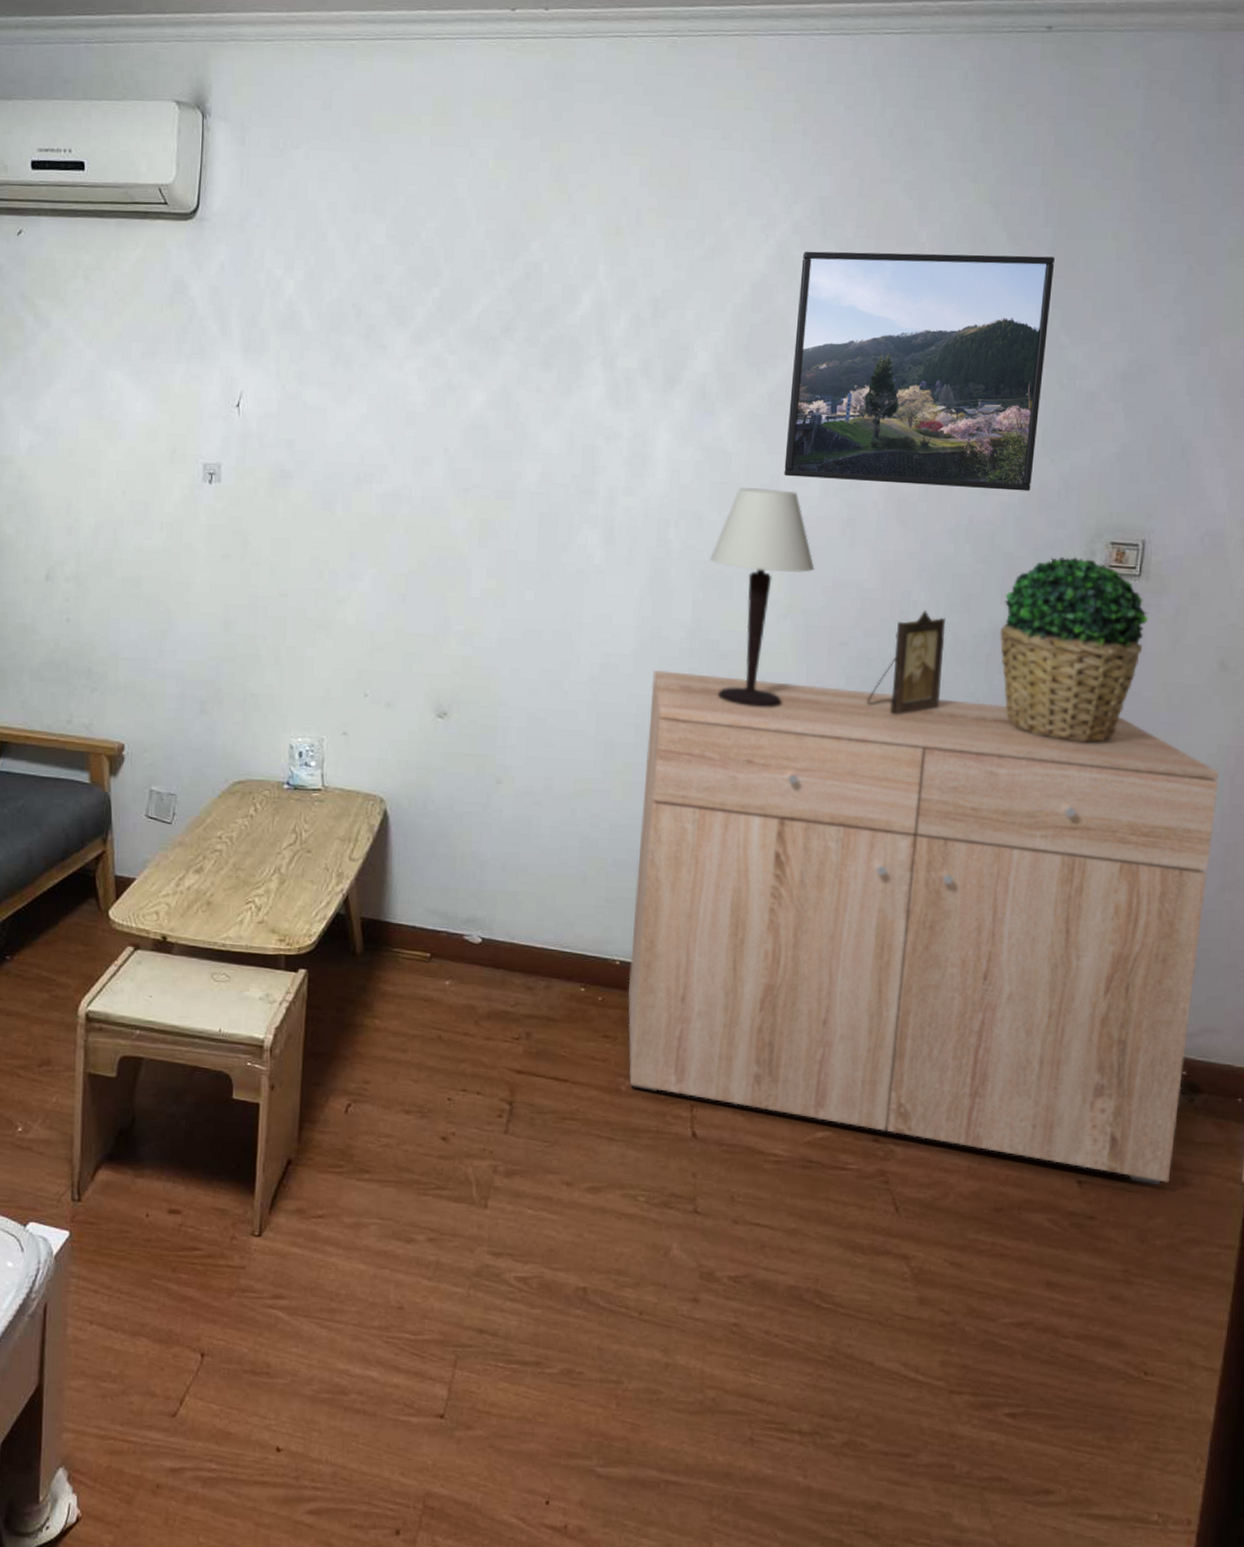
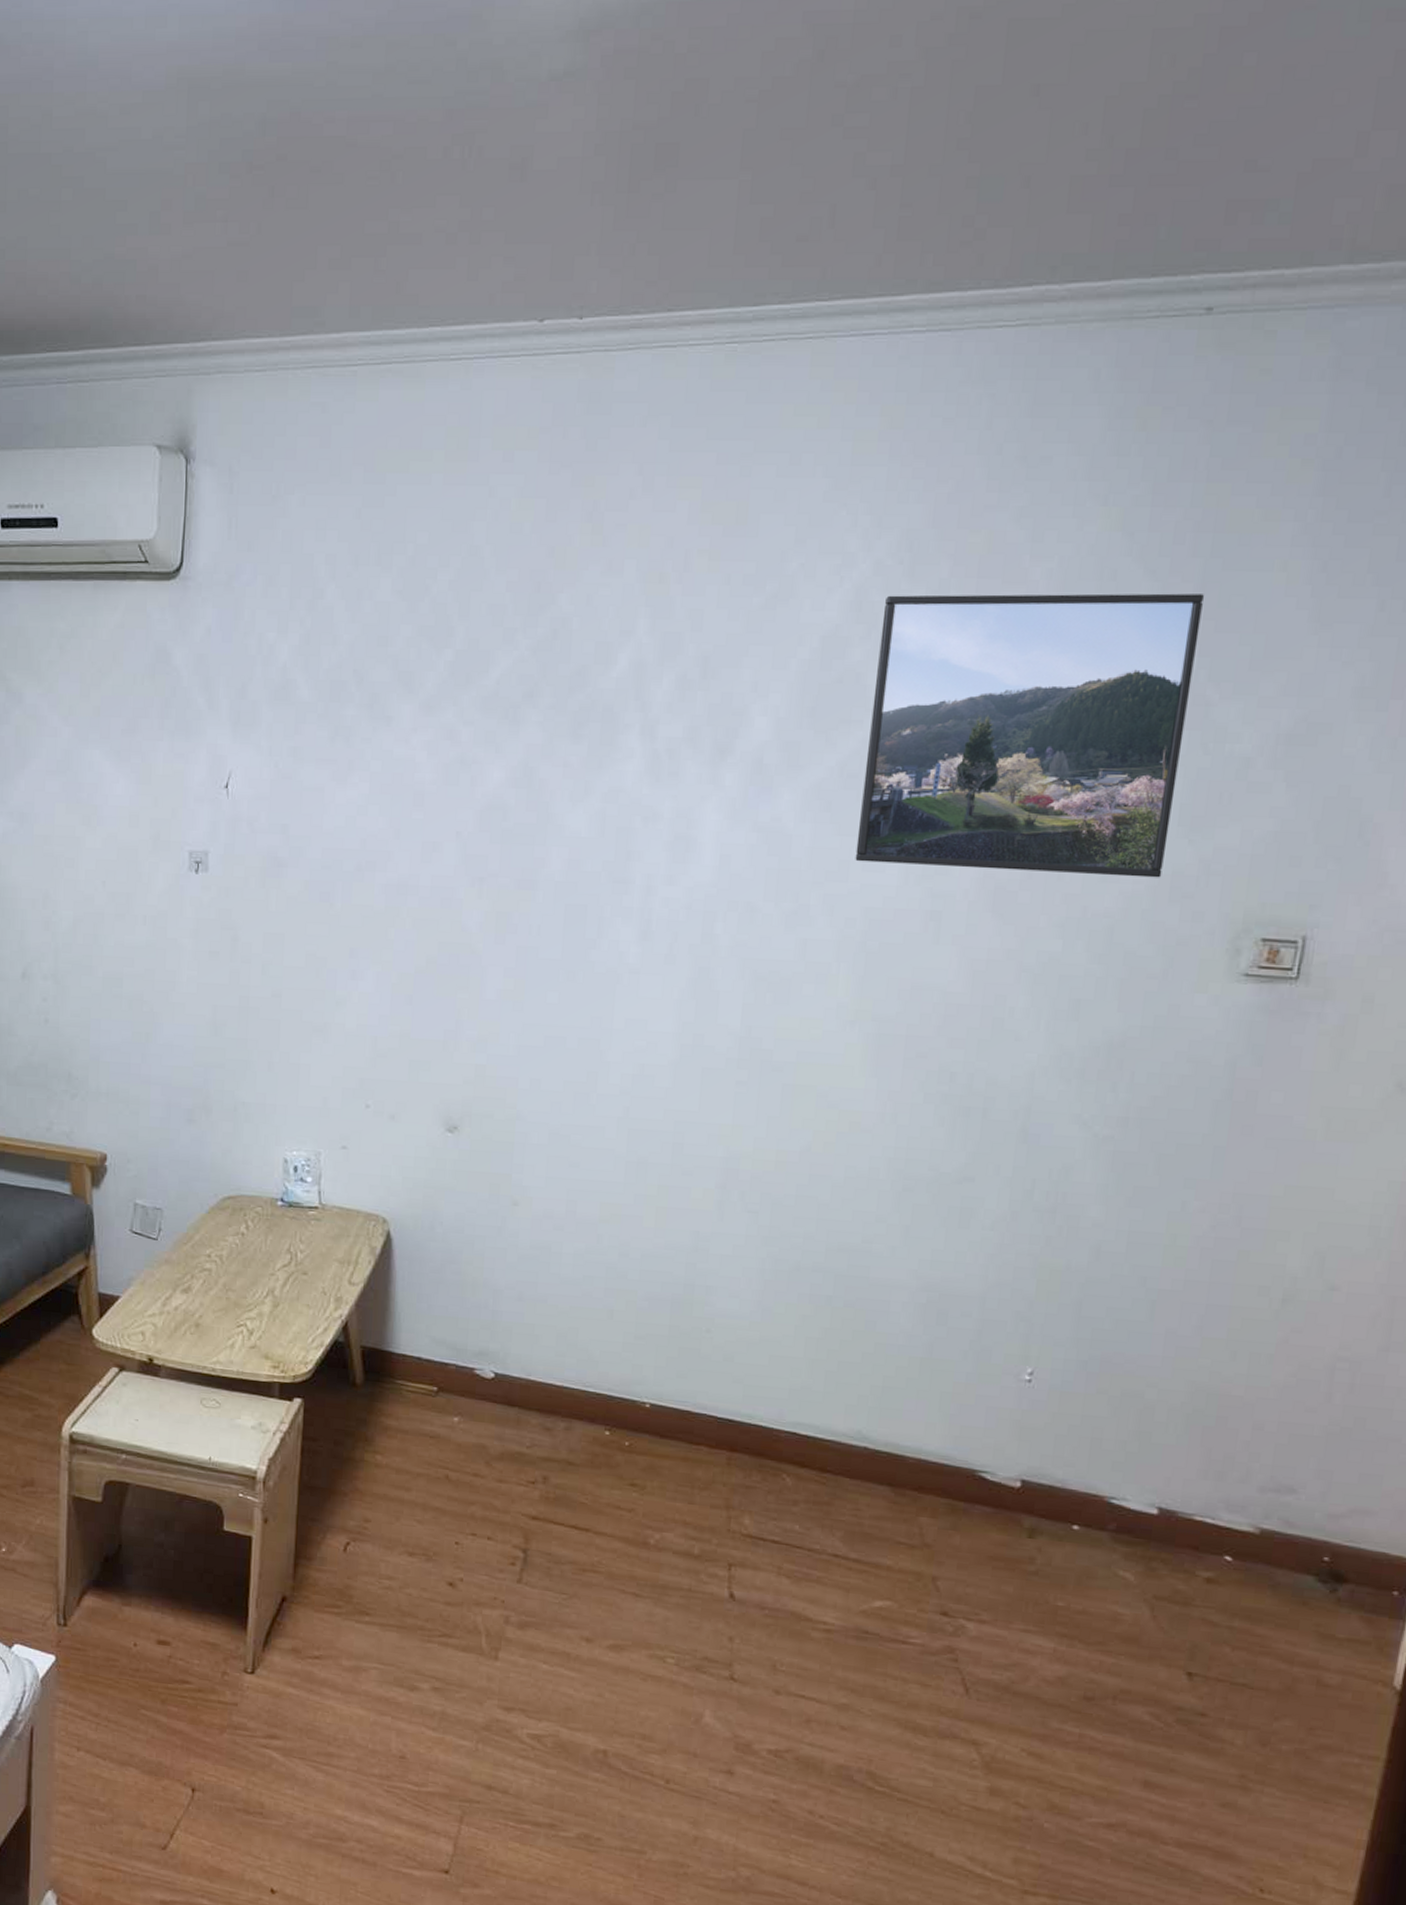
dresser: present [628,670,1220,1185] -> none [658,1083,1390,1683]
table lamp: present [710,488,815,708] -> none [764,875,890,1128]
photo frame: present [866,610,946,715] -> none [948,1017,1049,1139]
potted plant: present [999,556,1148,743] -> none [1115,955,1306,1176]

